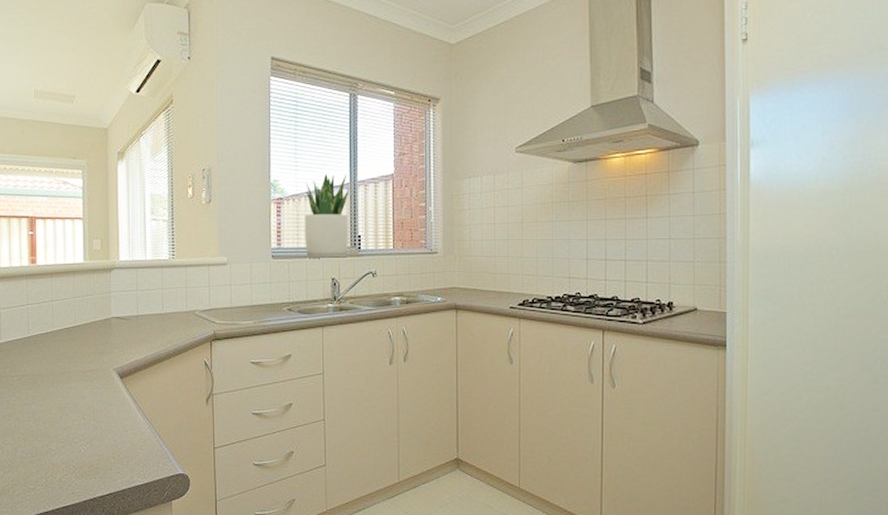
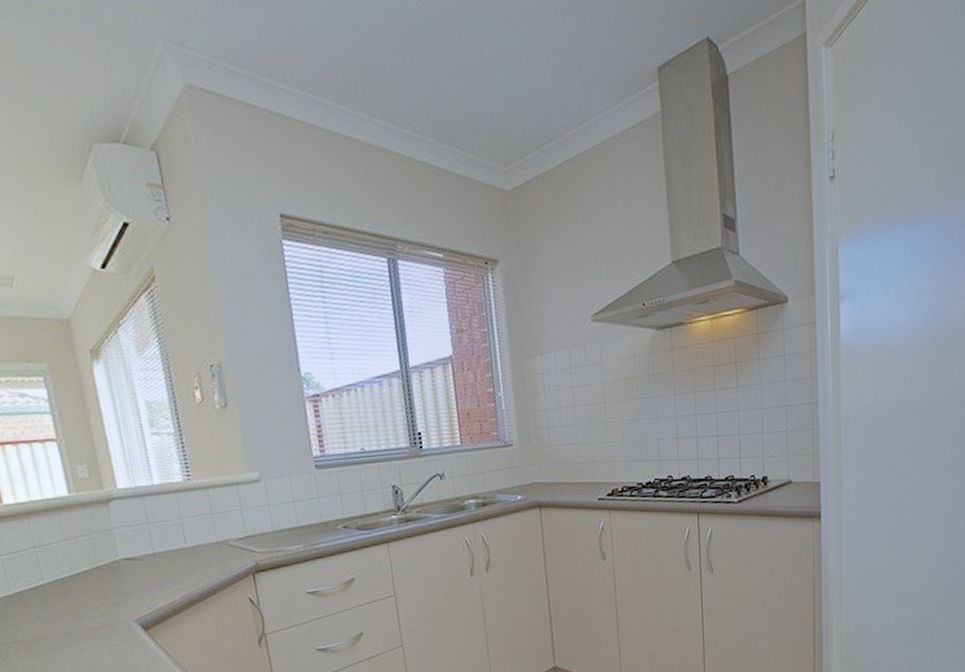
planter: present [304,174,349,258] -> none [345,361,408,464]

